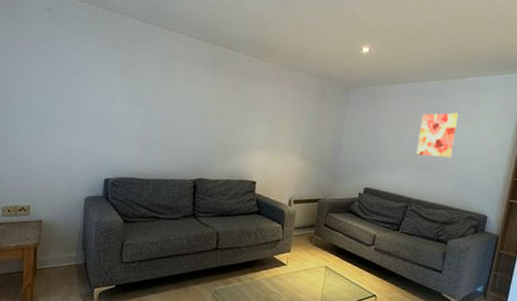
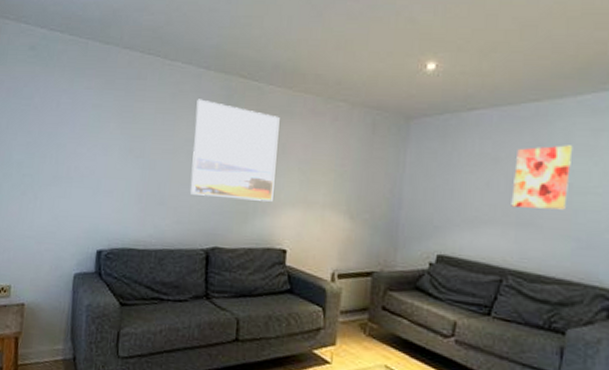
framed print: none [182,62,253,145] -> present [190,99,280,202]

